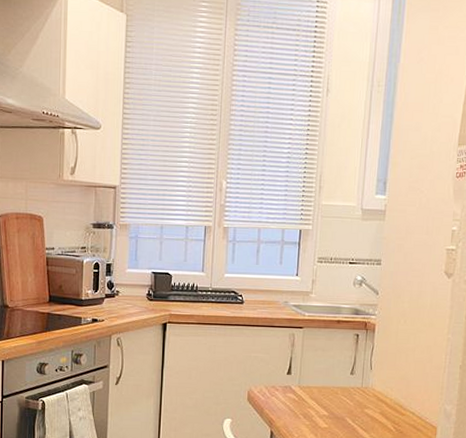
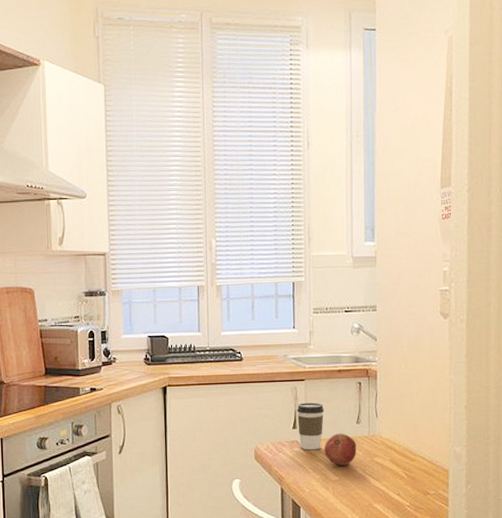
coffee cup: none [292,350,320,397] -> present [296,402,325,450]
fruit: none [316,382,349,414] -> present [324,433,357,465]

